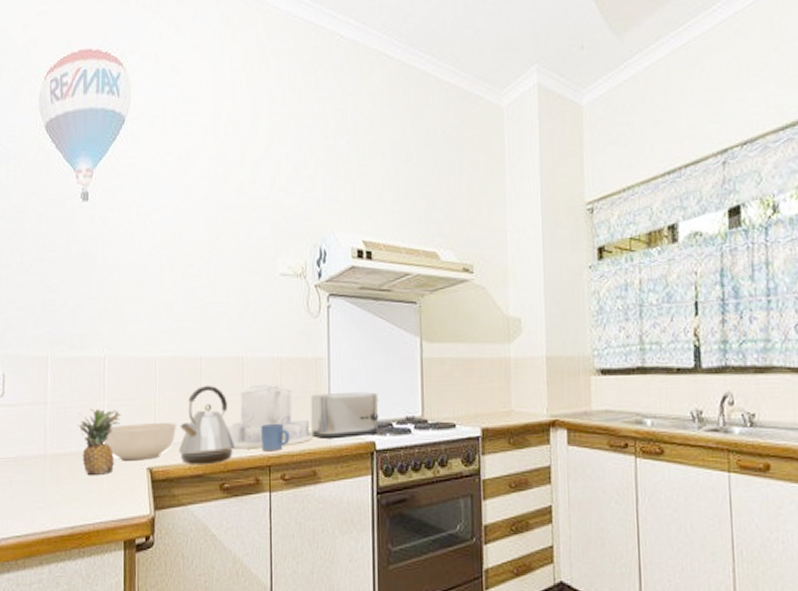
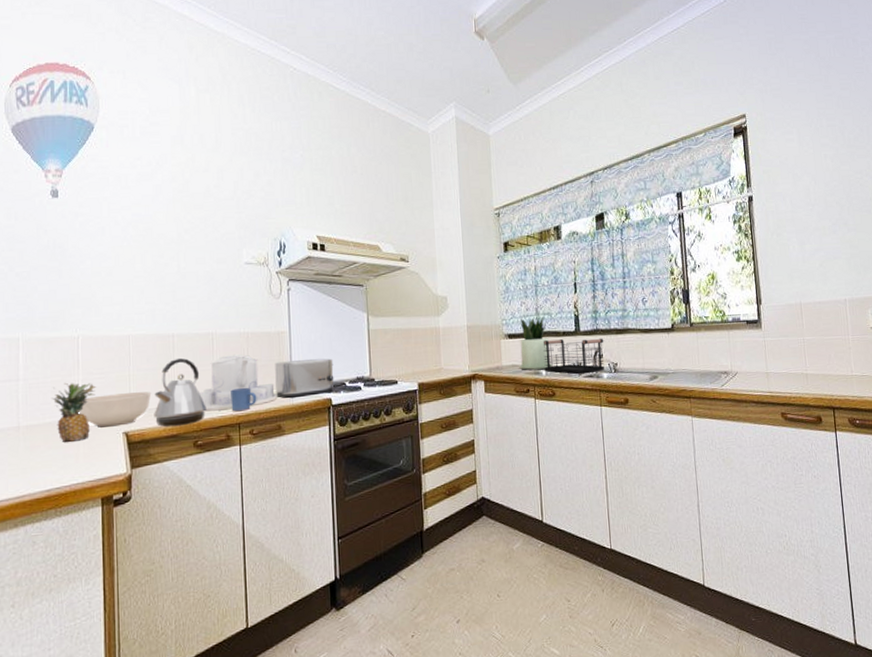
planter: none [613,347,663,419] -> present [518,317,554,371]
dish rack: none [648,378,737,426] -> present [543,338,605,374]

